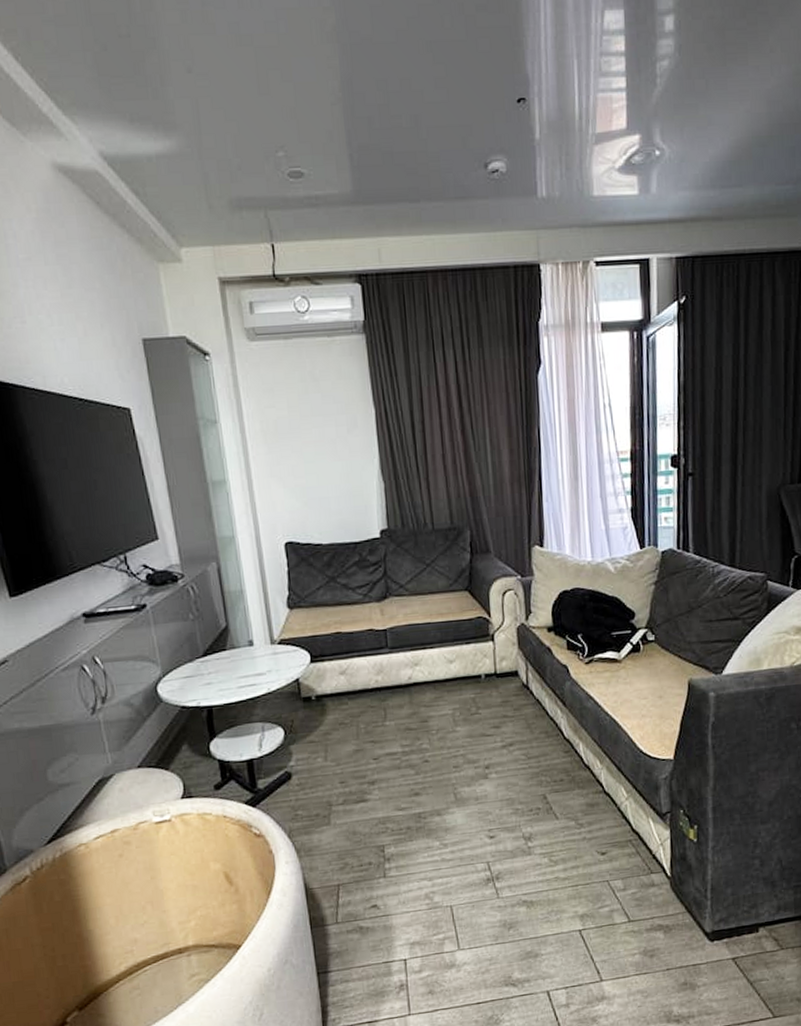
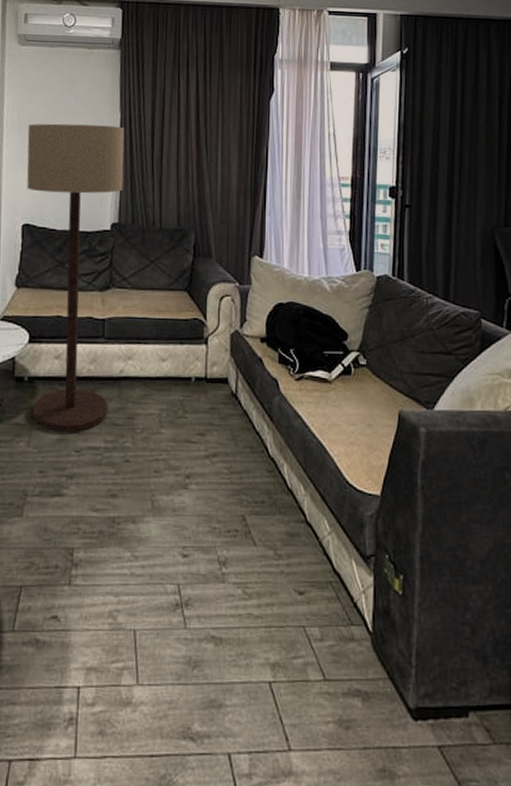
floor lamp: none [274,423,401,744] -> present [26,123,125,432]

